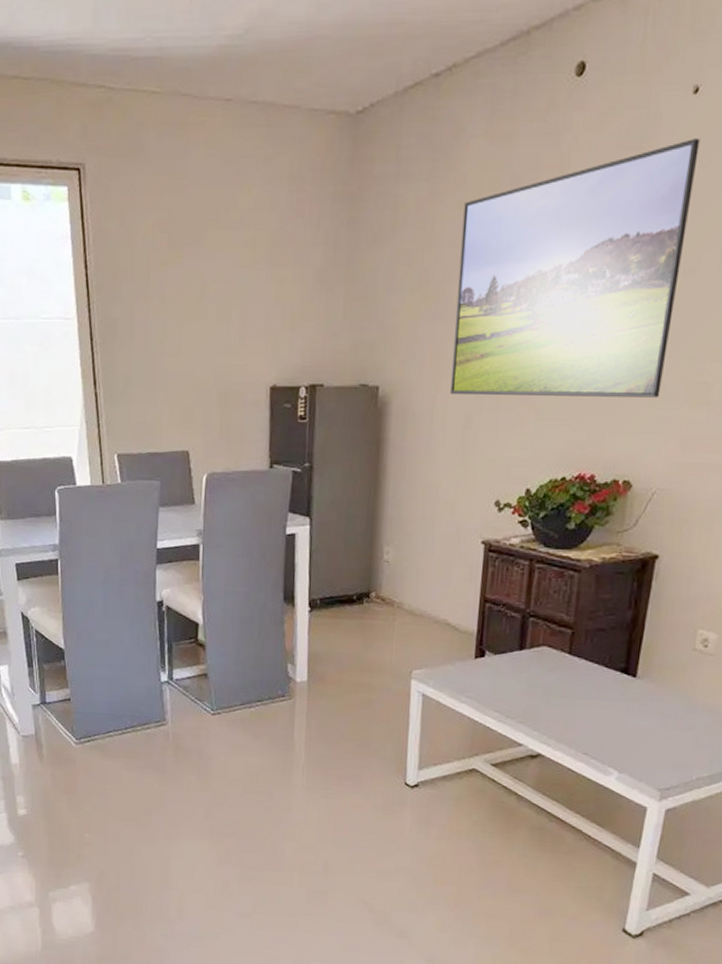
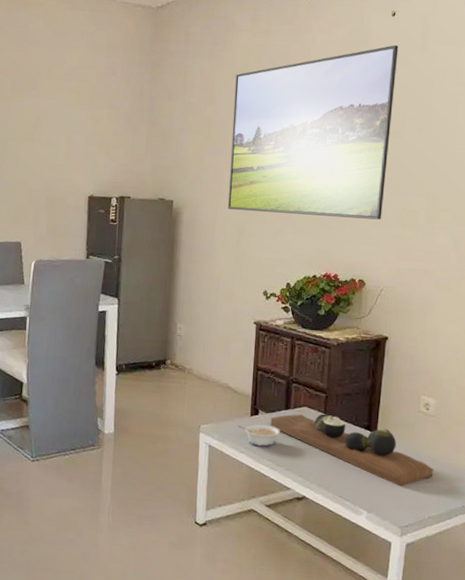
legume: none [458,669,513,696] -> present [237,424,281,447]
decorative tray: none [499,654,708,742] -> present [270,413,434,487]

